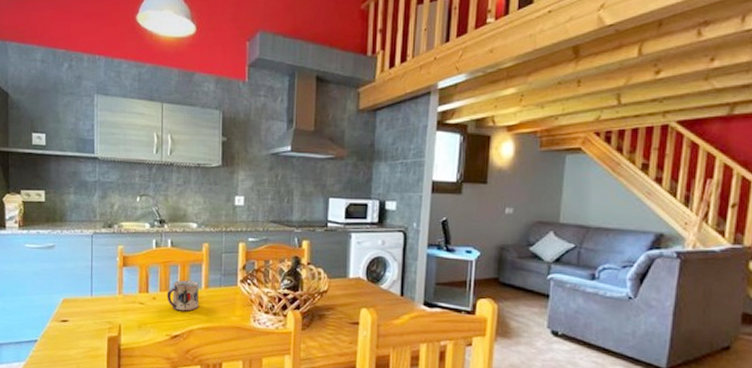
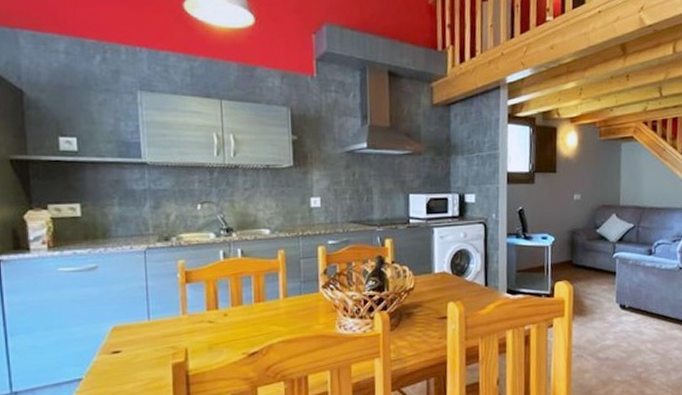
mug: present [167,280,199,311] -> none [240,291,277,326]

